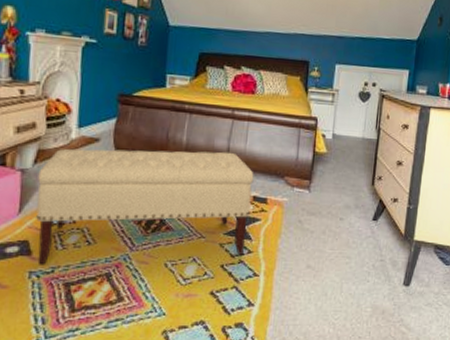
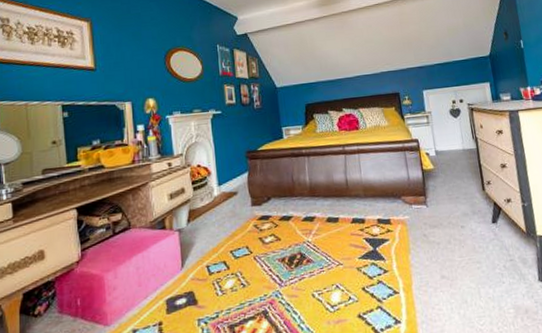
bench: present [36,148,254,265] -> none [192,183,380,312]

